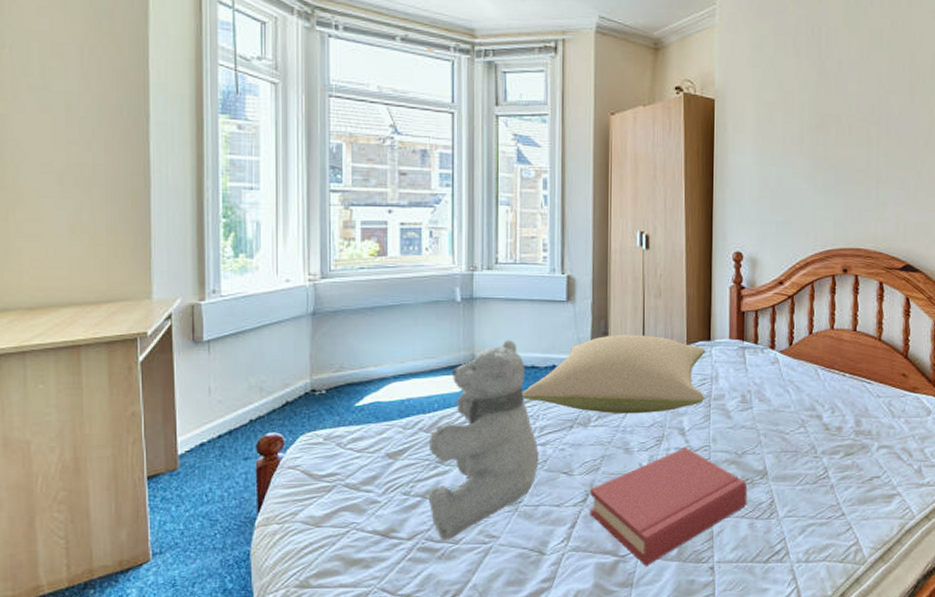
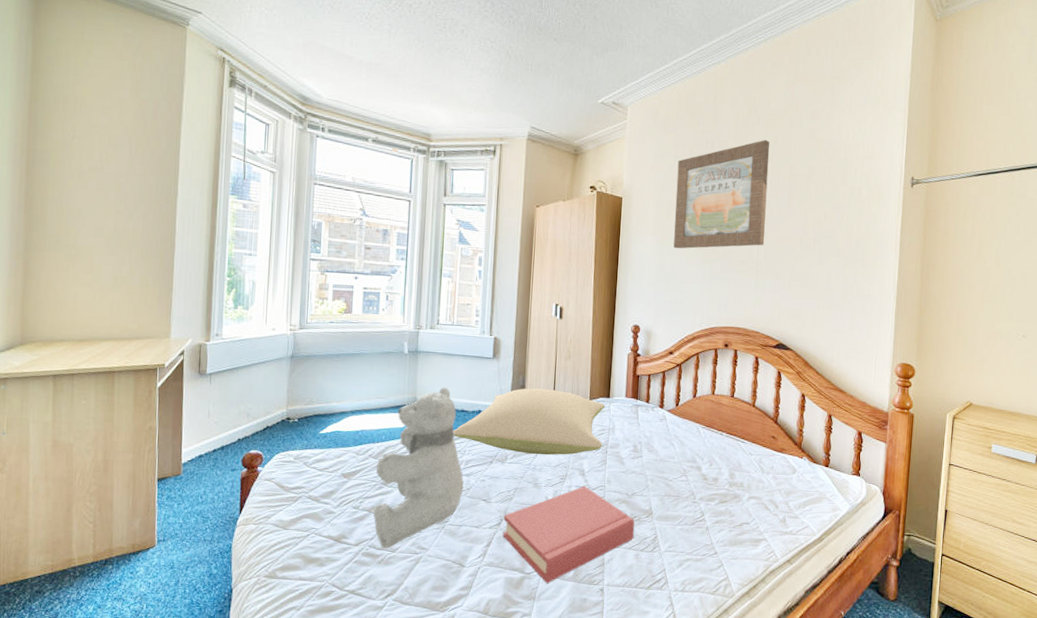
wall art: none [778,23,887,159] -> present [673,139,770,249]

